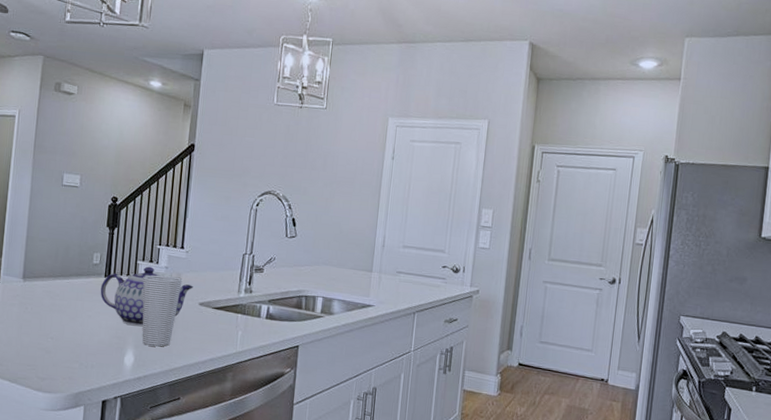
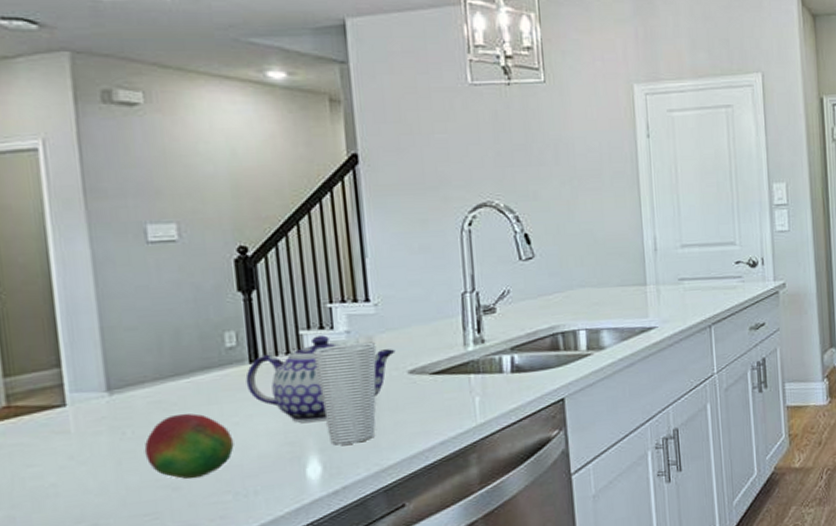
fruit: none [35,302,86,348] -> present [144,413,234,479]

